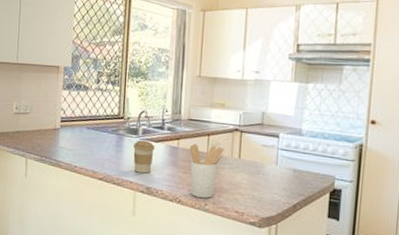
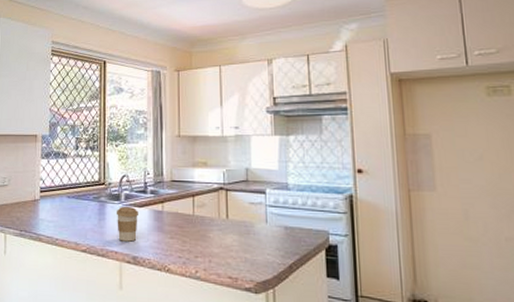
utensil holder: present [189,143,225,198] -> none [174,206,212,265]

